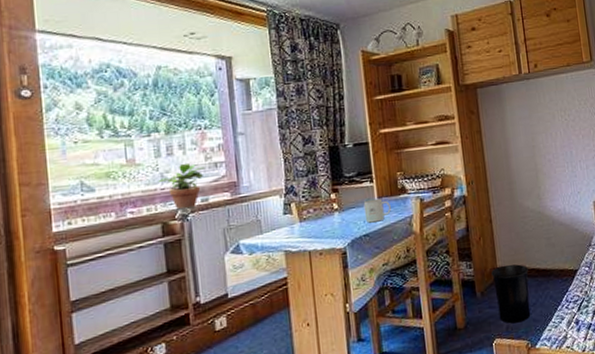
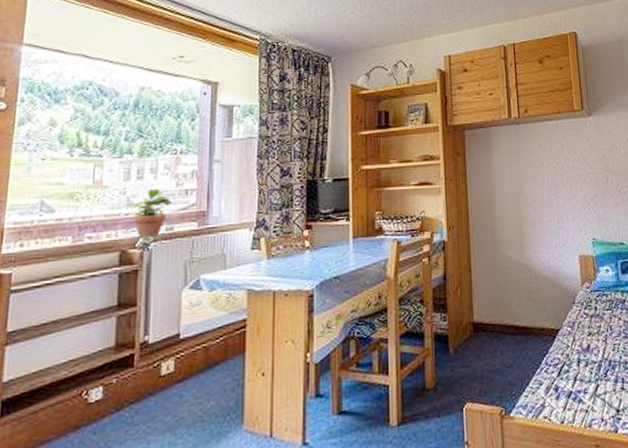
mug: present [363,198,391,223] -> none [337,238,365,265]
waste bin: present [491,264,531,324] -> none [467,318,507,387]

